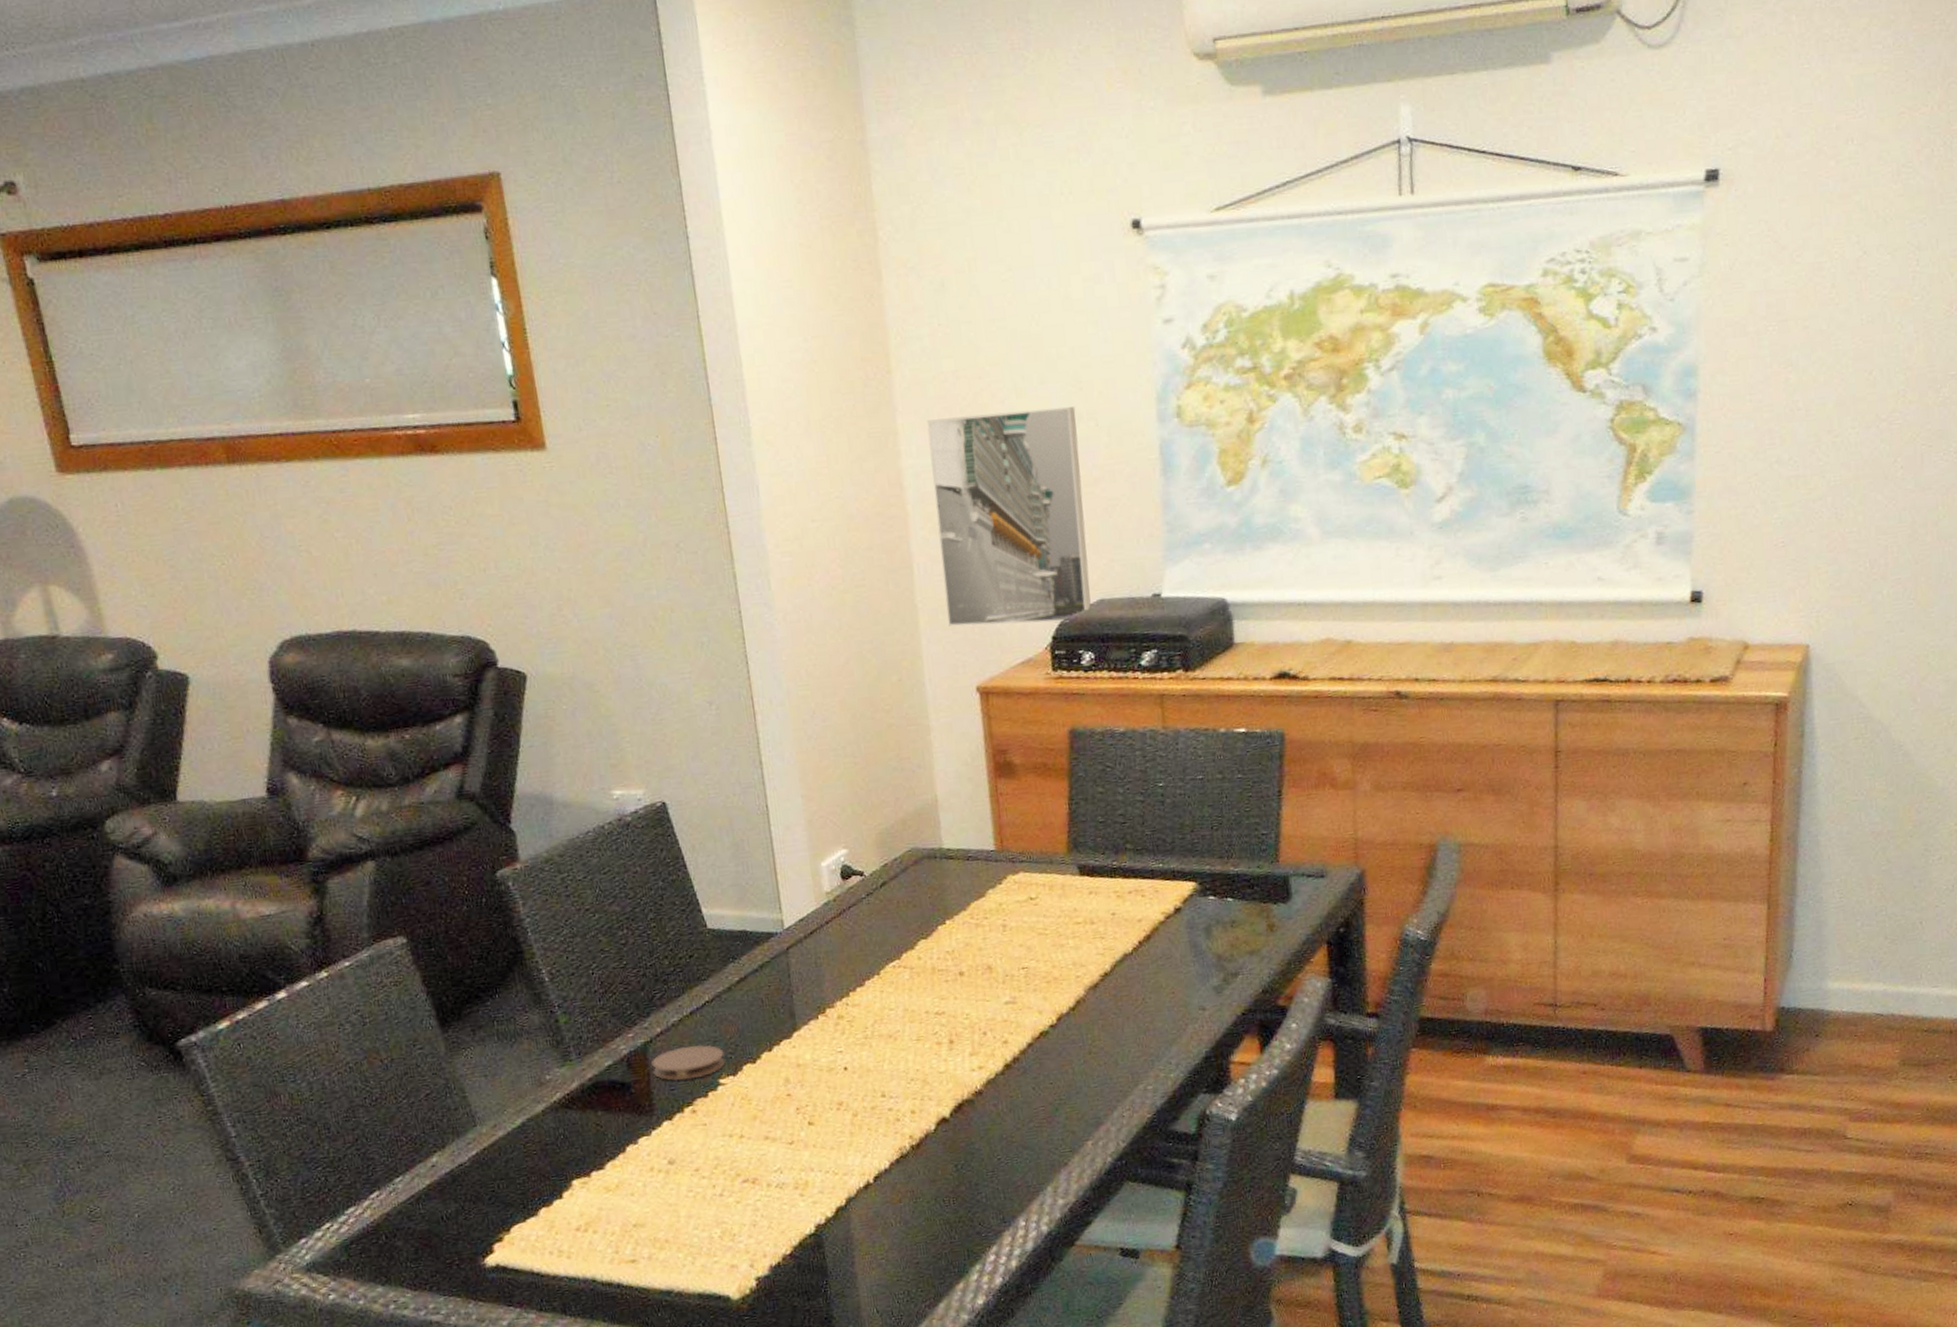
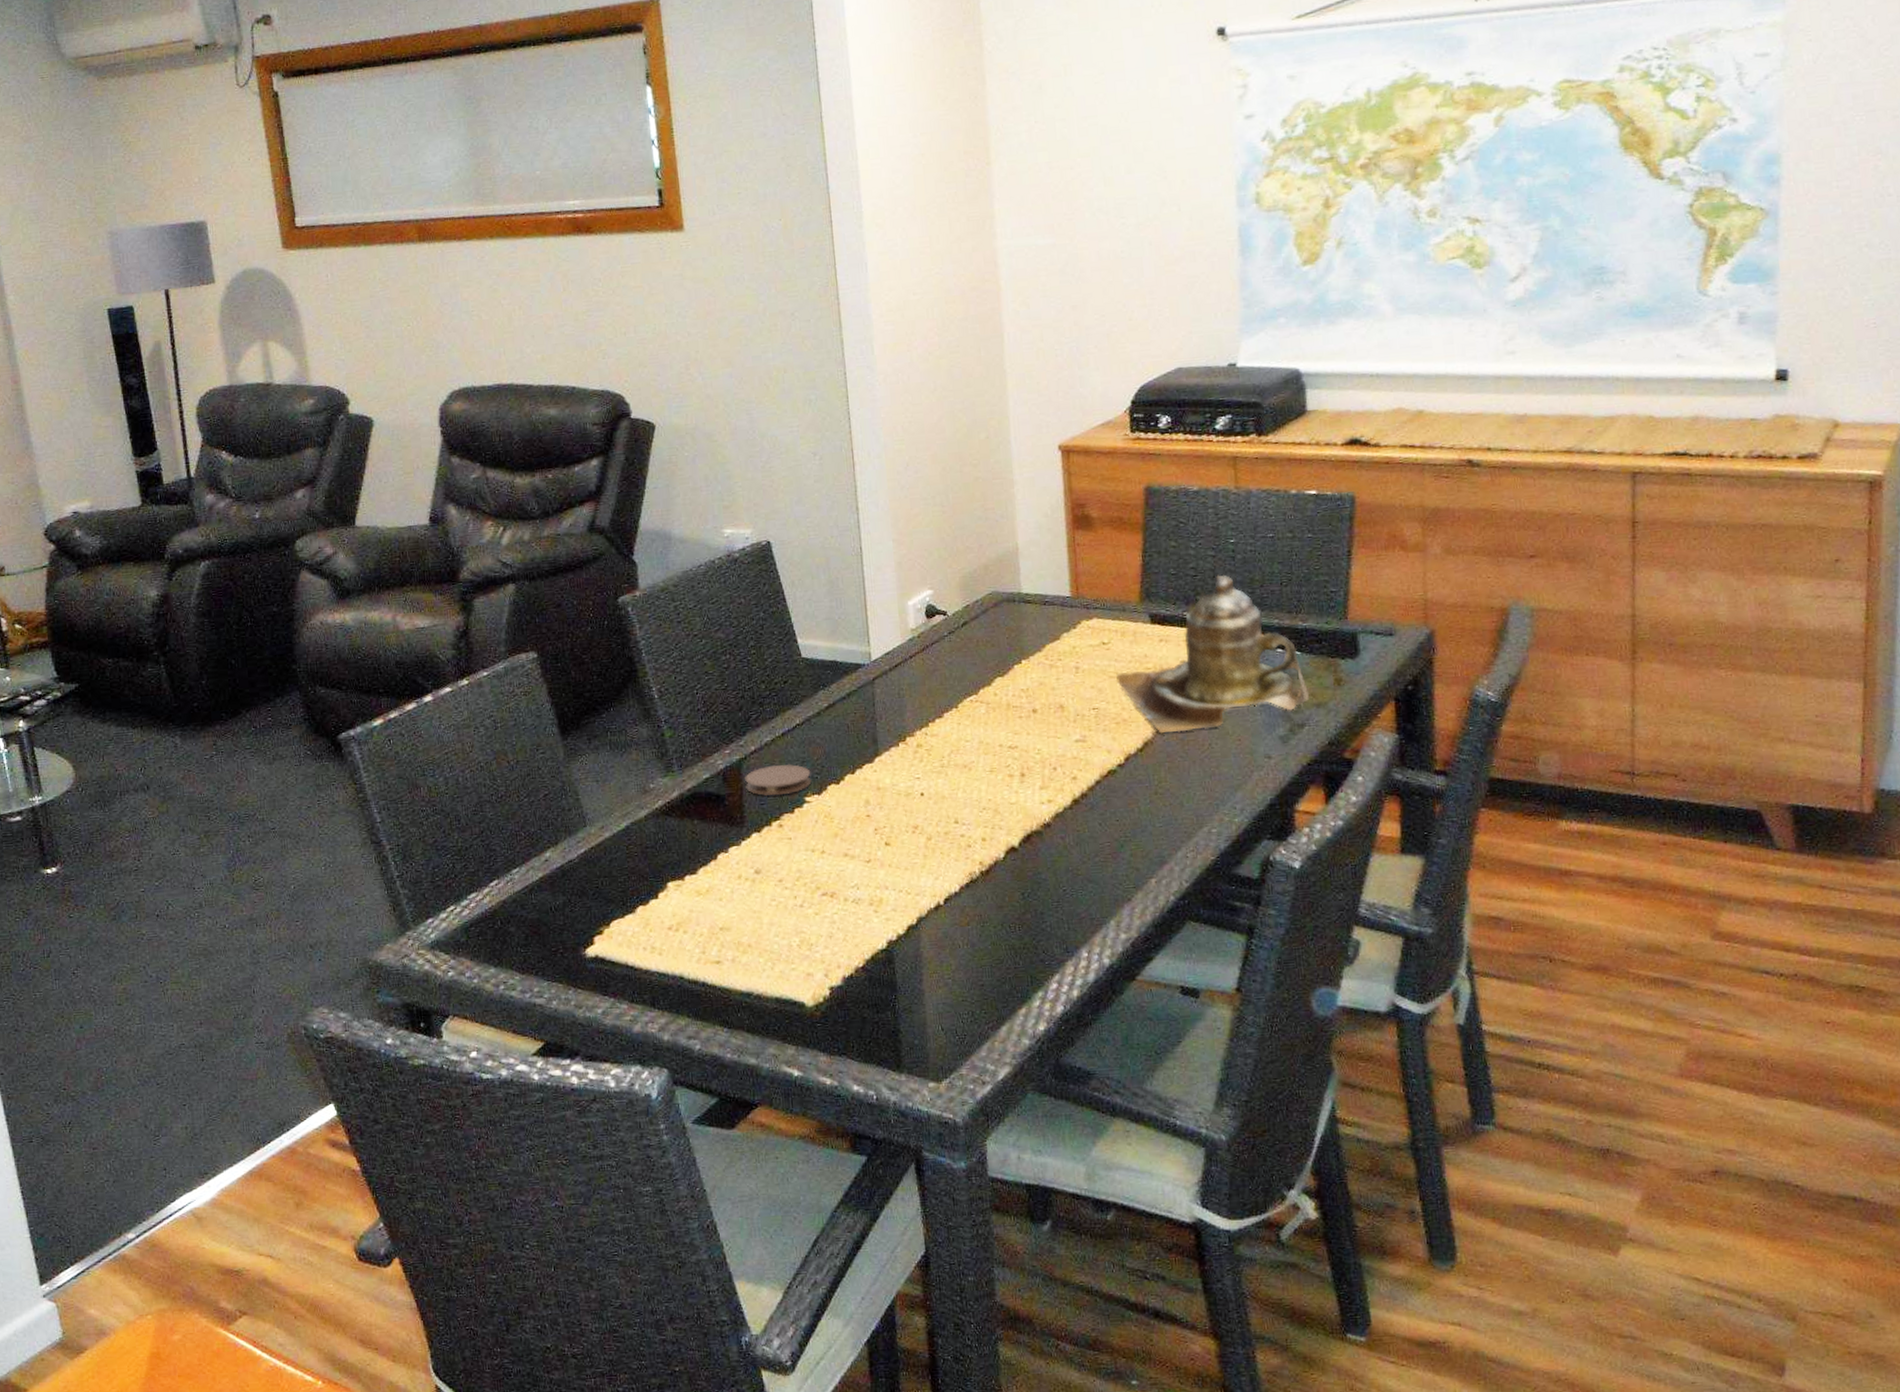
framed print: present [926,407,1092,627] -> none [1021,194,1170,390]
teapot: none [1044,820,1243,991] -> present [1115,574,1310,734]

